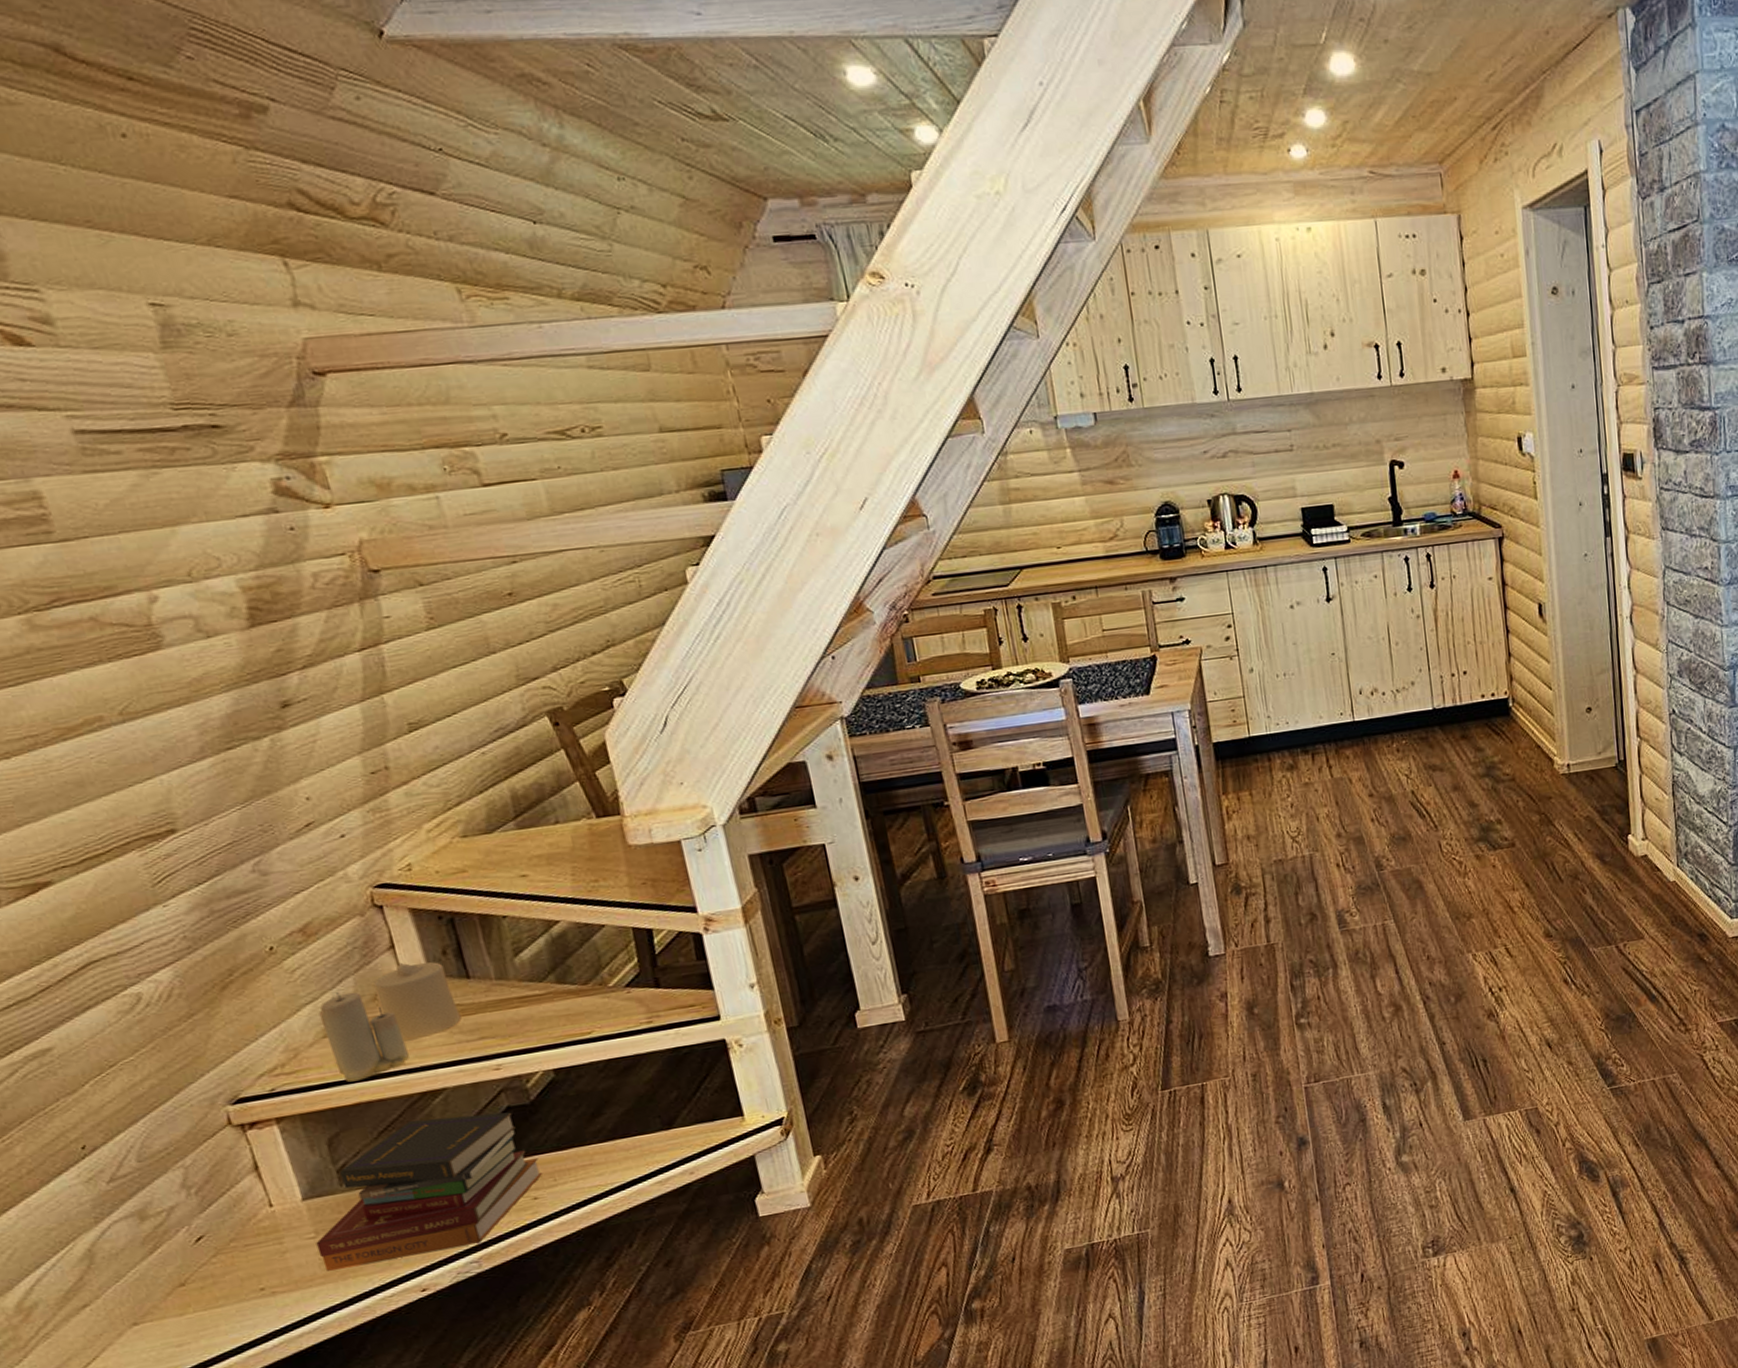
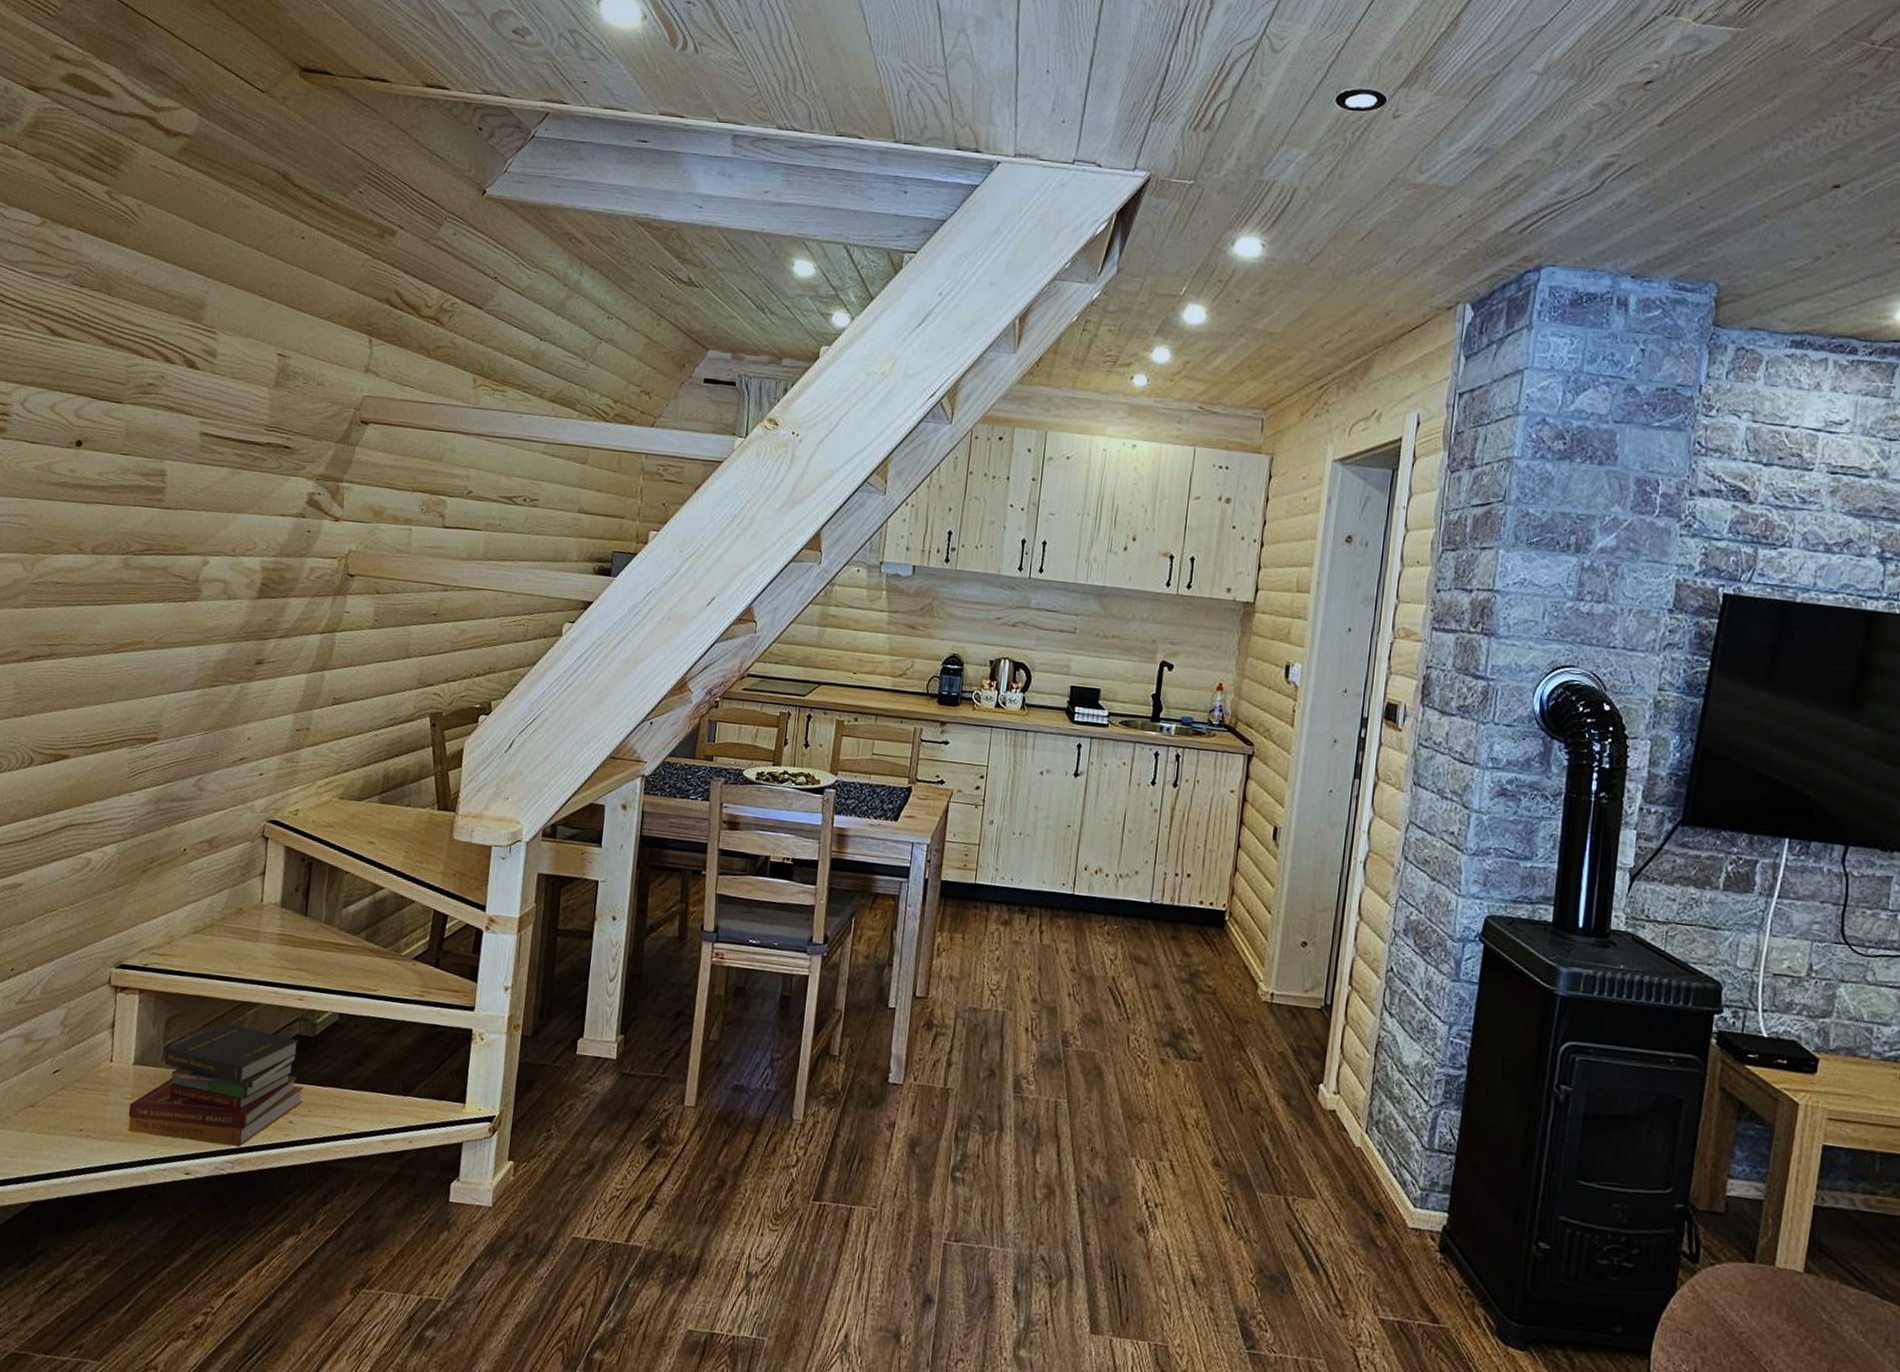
candle: present [318,992,409,1083] -> none [194,899,248,977]
candle: present [373,962,462,1042] -> none [238,888,293,957]

